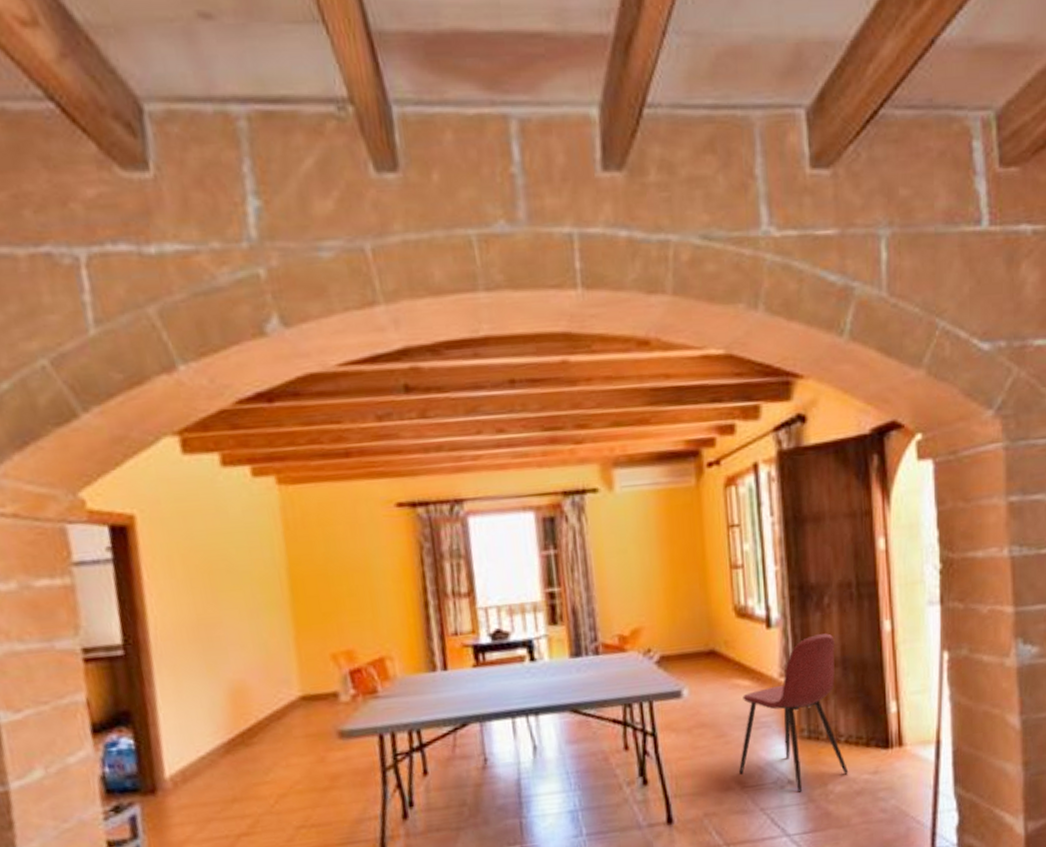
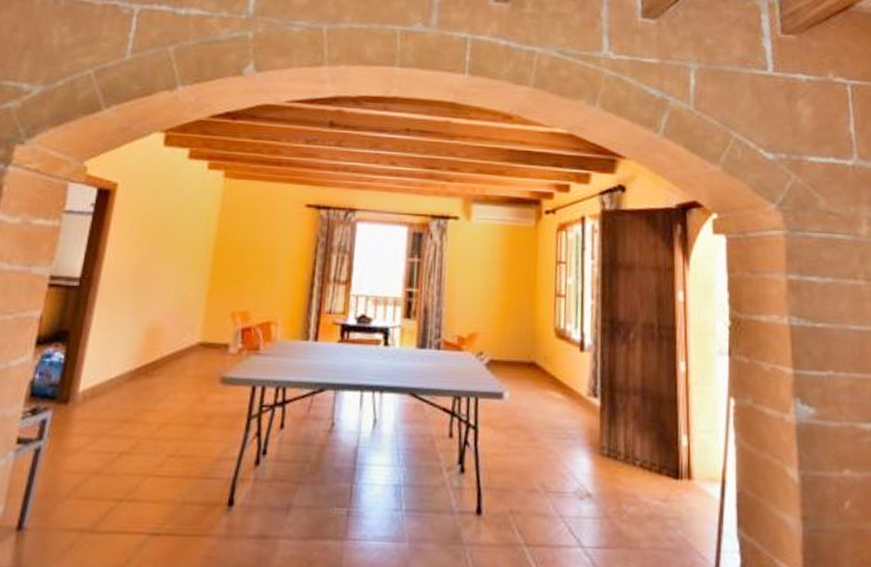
dining chair: present [739,633,849,792] -> none [545,364,642,506]

